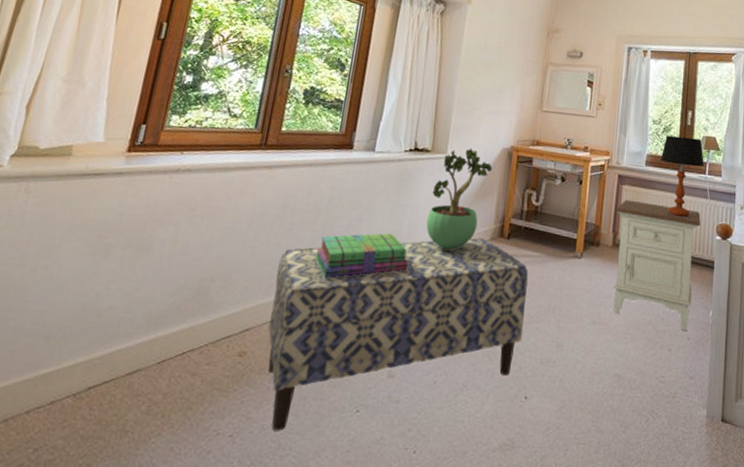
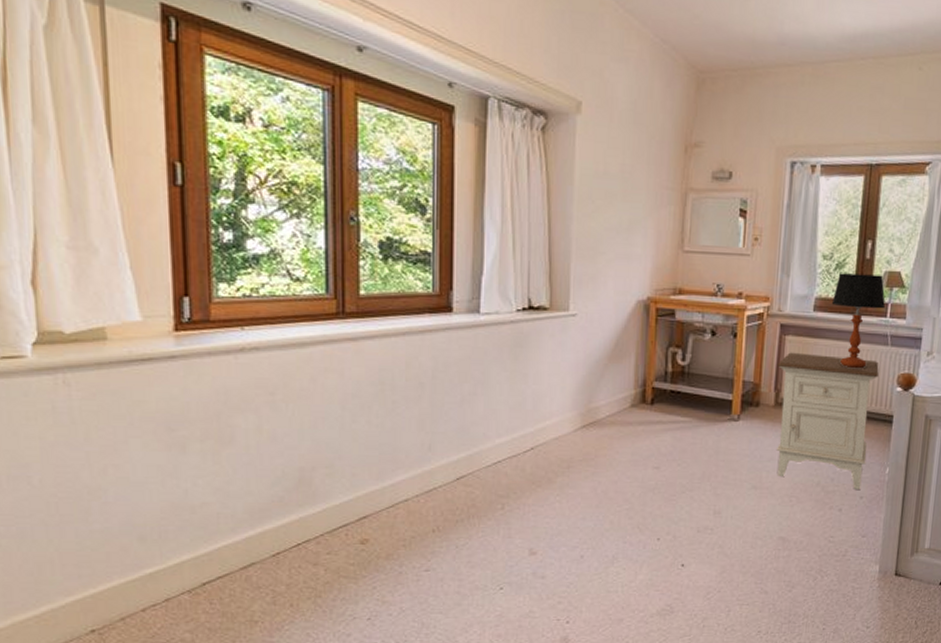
bench: present [268,238,529,431] -> none [387,405,679,612]
stack of books: present [315,233,409,278] -> none [428,406,538,459]
potted plant: present [426,148,492,250] -> none [553,302,626,420]

